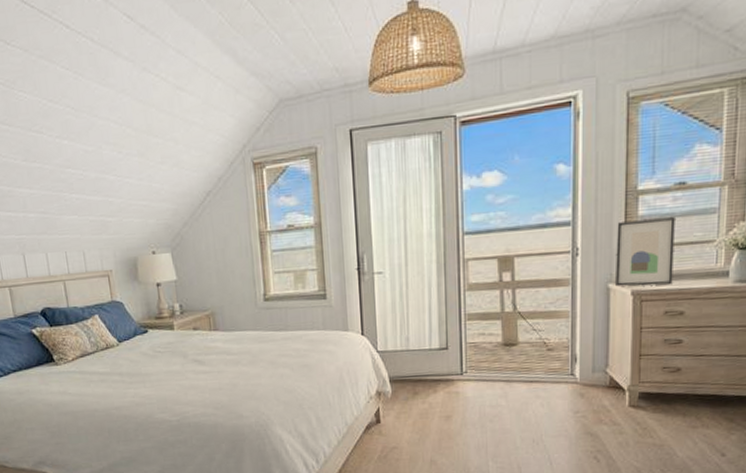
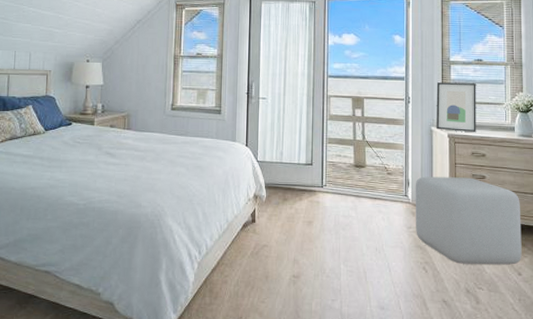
pouf: none [584,343,730,449] -> present [415,176,522,265]

